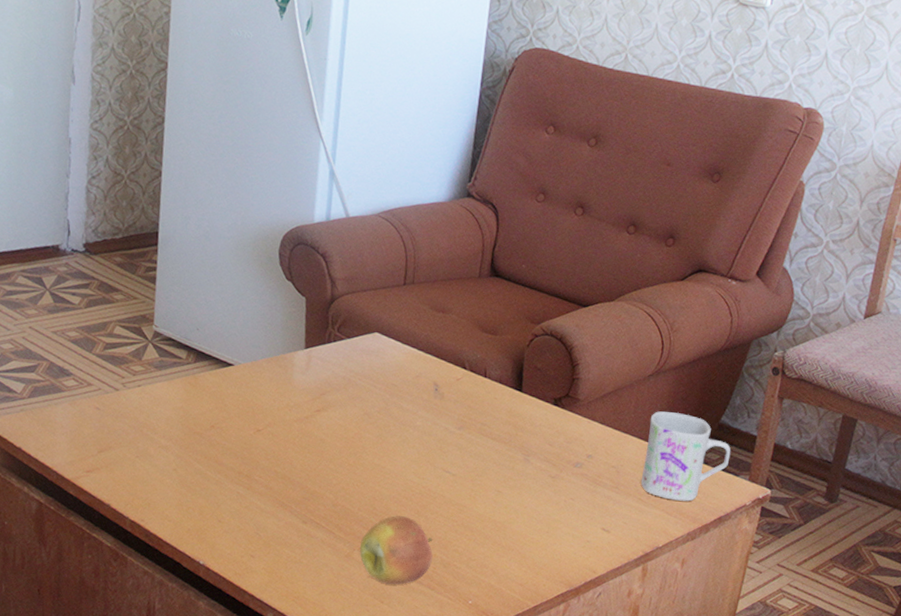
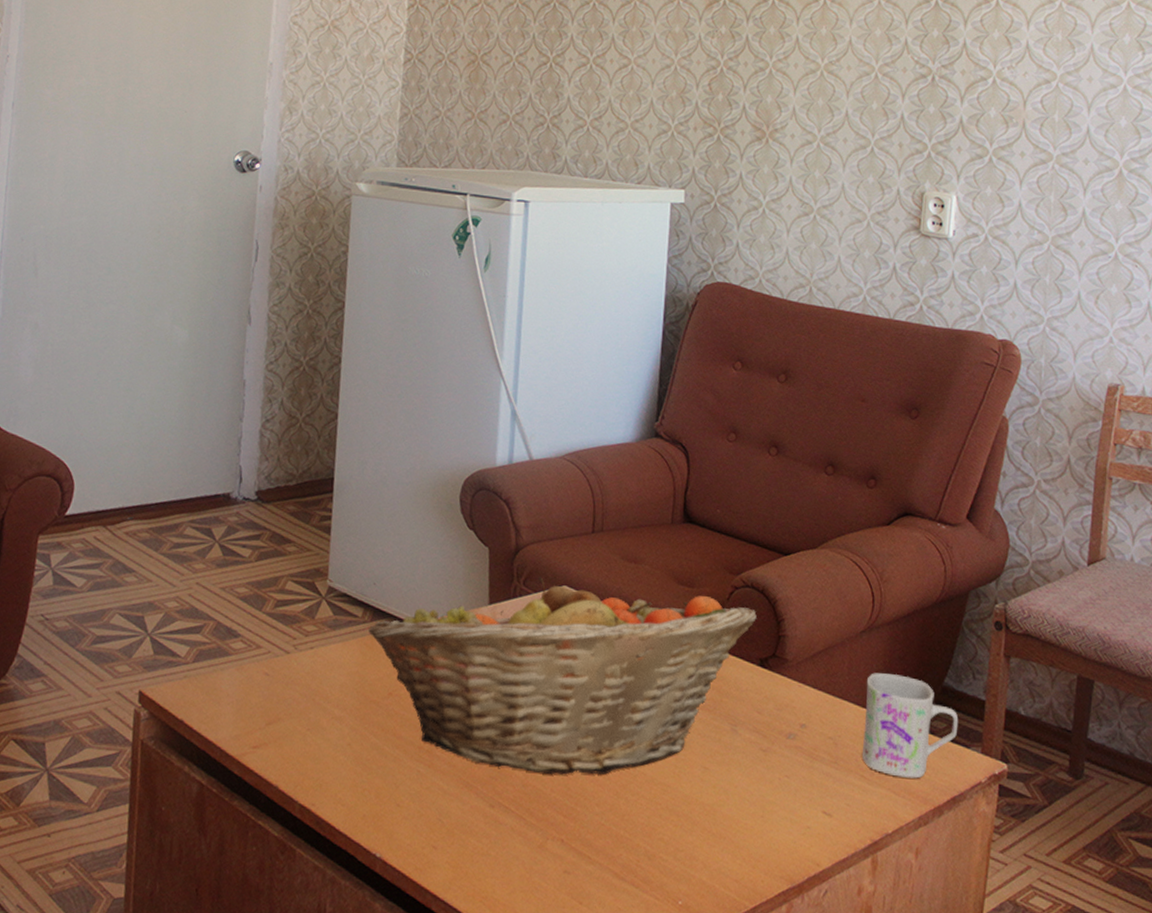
fruit basket: none [192,324,554,497] -> present [368,577,757,775]
apple: present [360,515,433,585] -> none [554,797,636,881]

